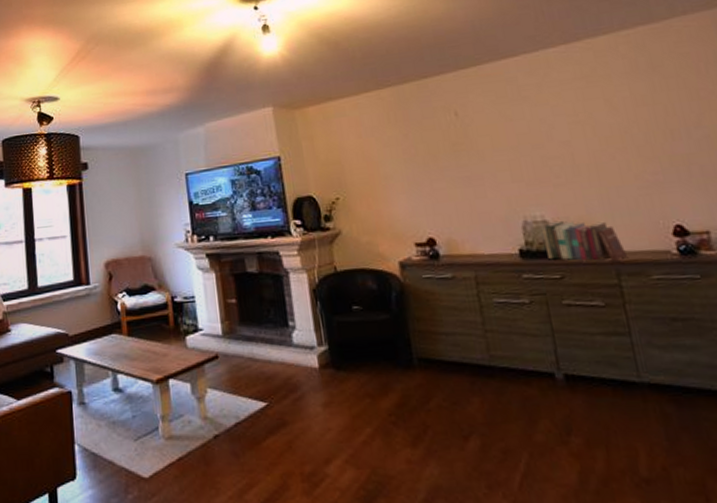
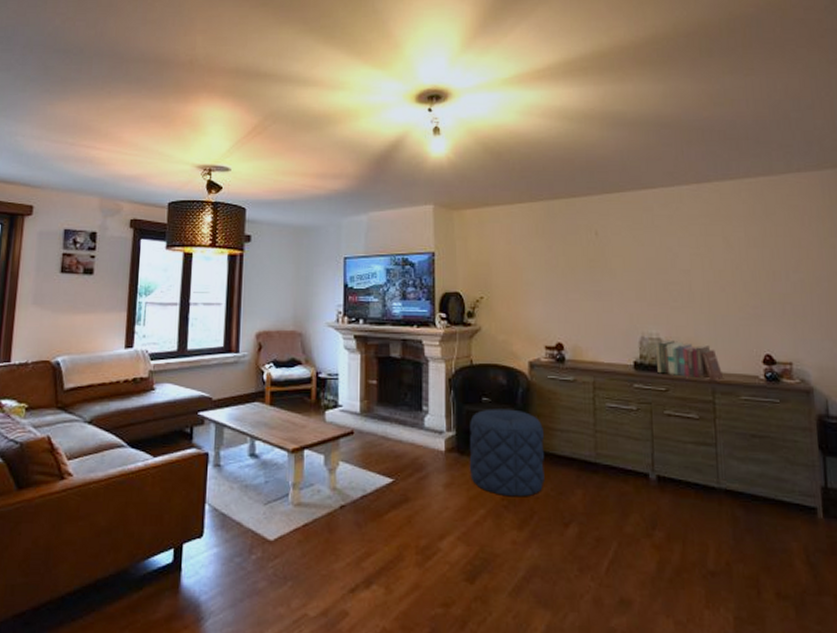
pouf: none [342,315,435,412] -> present [469,409,545,497]

